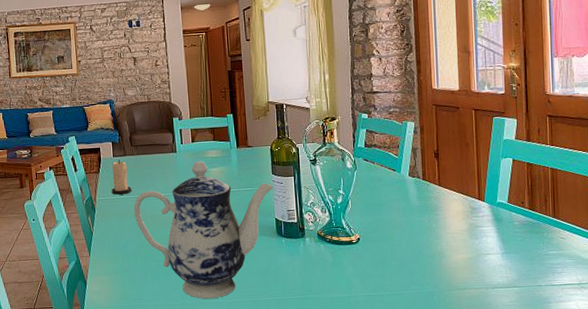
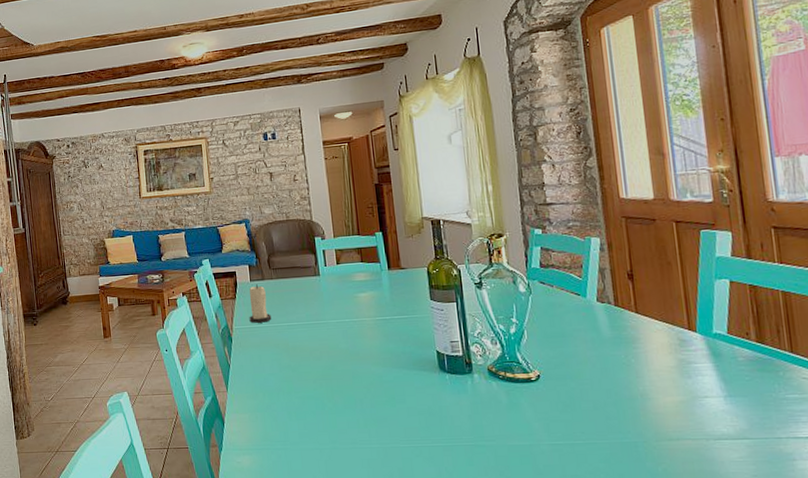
teapot: present [133,161,274,299] -> none [274,285,433,443]

